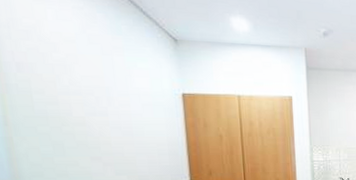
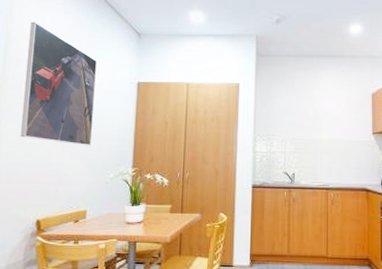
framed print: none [25,16,139,162] -> present [20,22,97,146]

